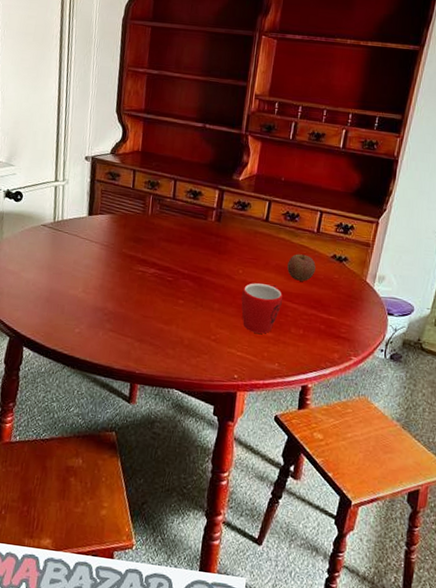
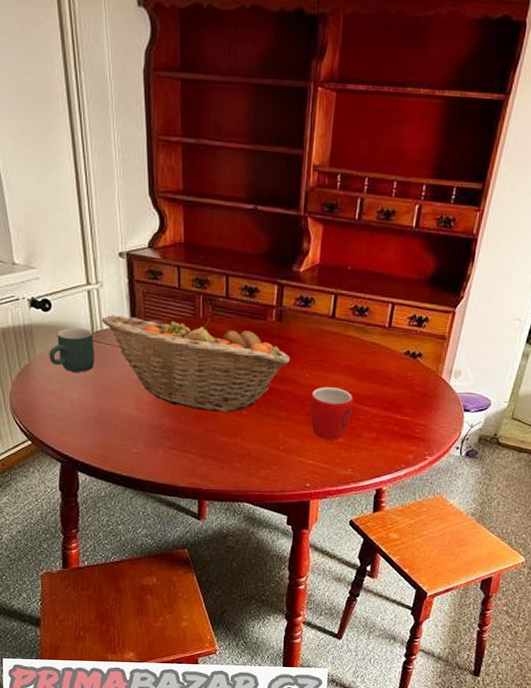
mug: none [13,216,55,256] -> present [49,328,95,372]
fruit basket: none [63,208,227,301] -> present [101,315,291,413]
apple: present [287,254,316,282] -> none [357,352,388,382]

